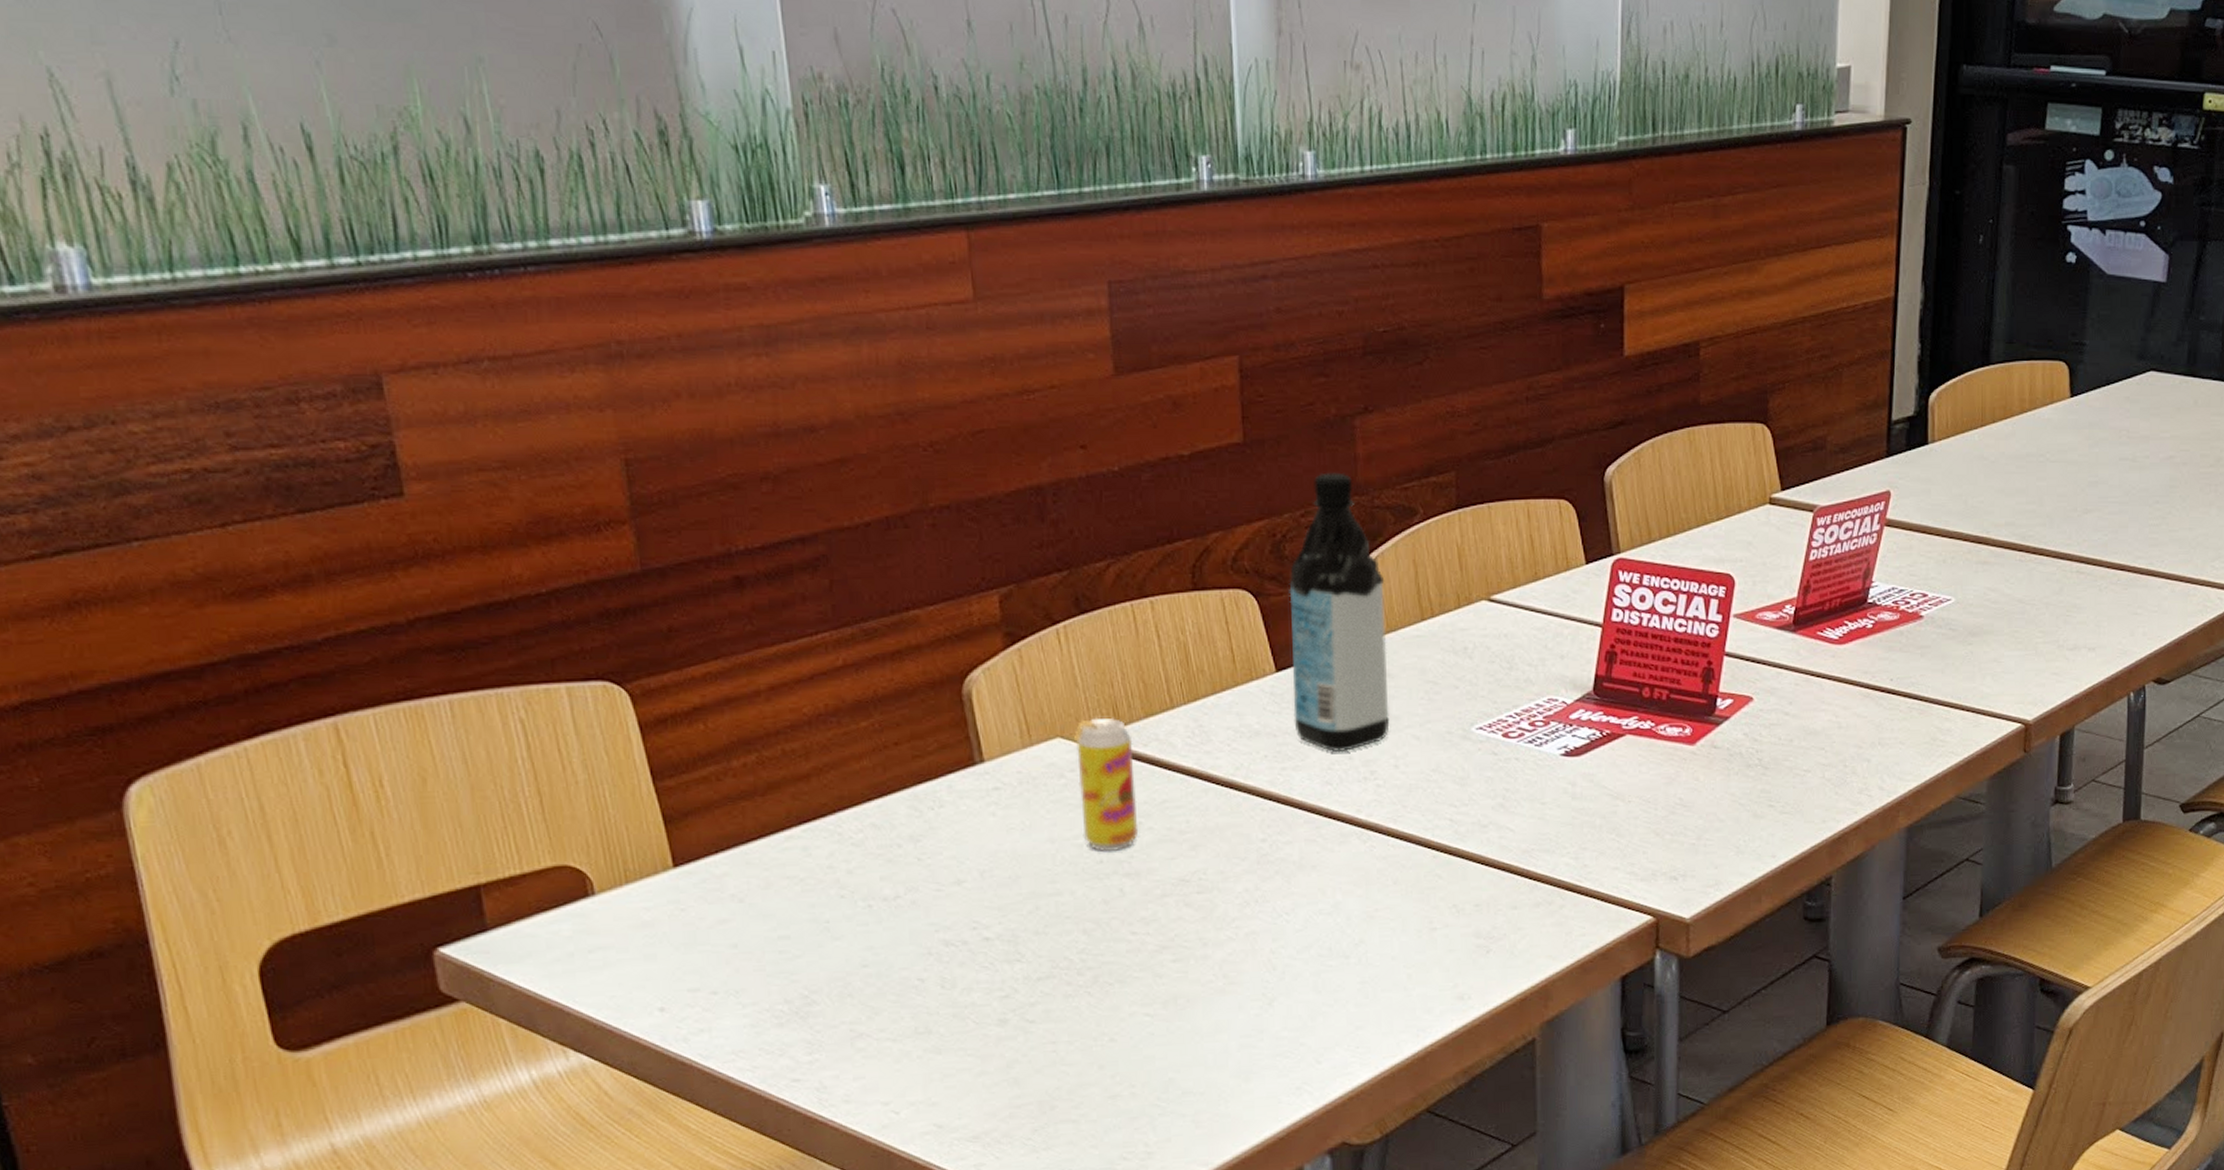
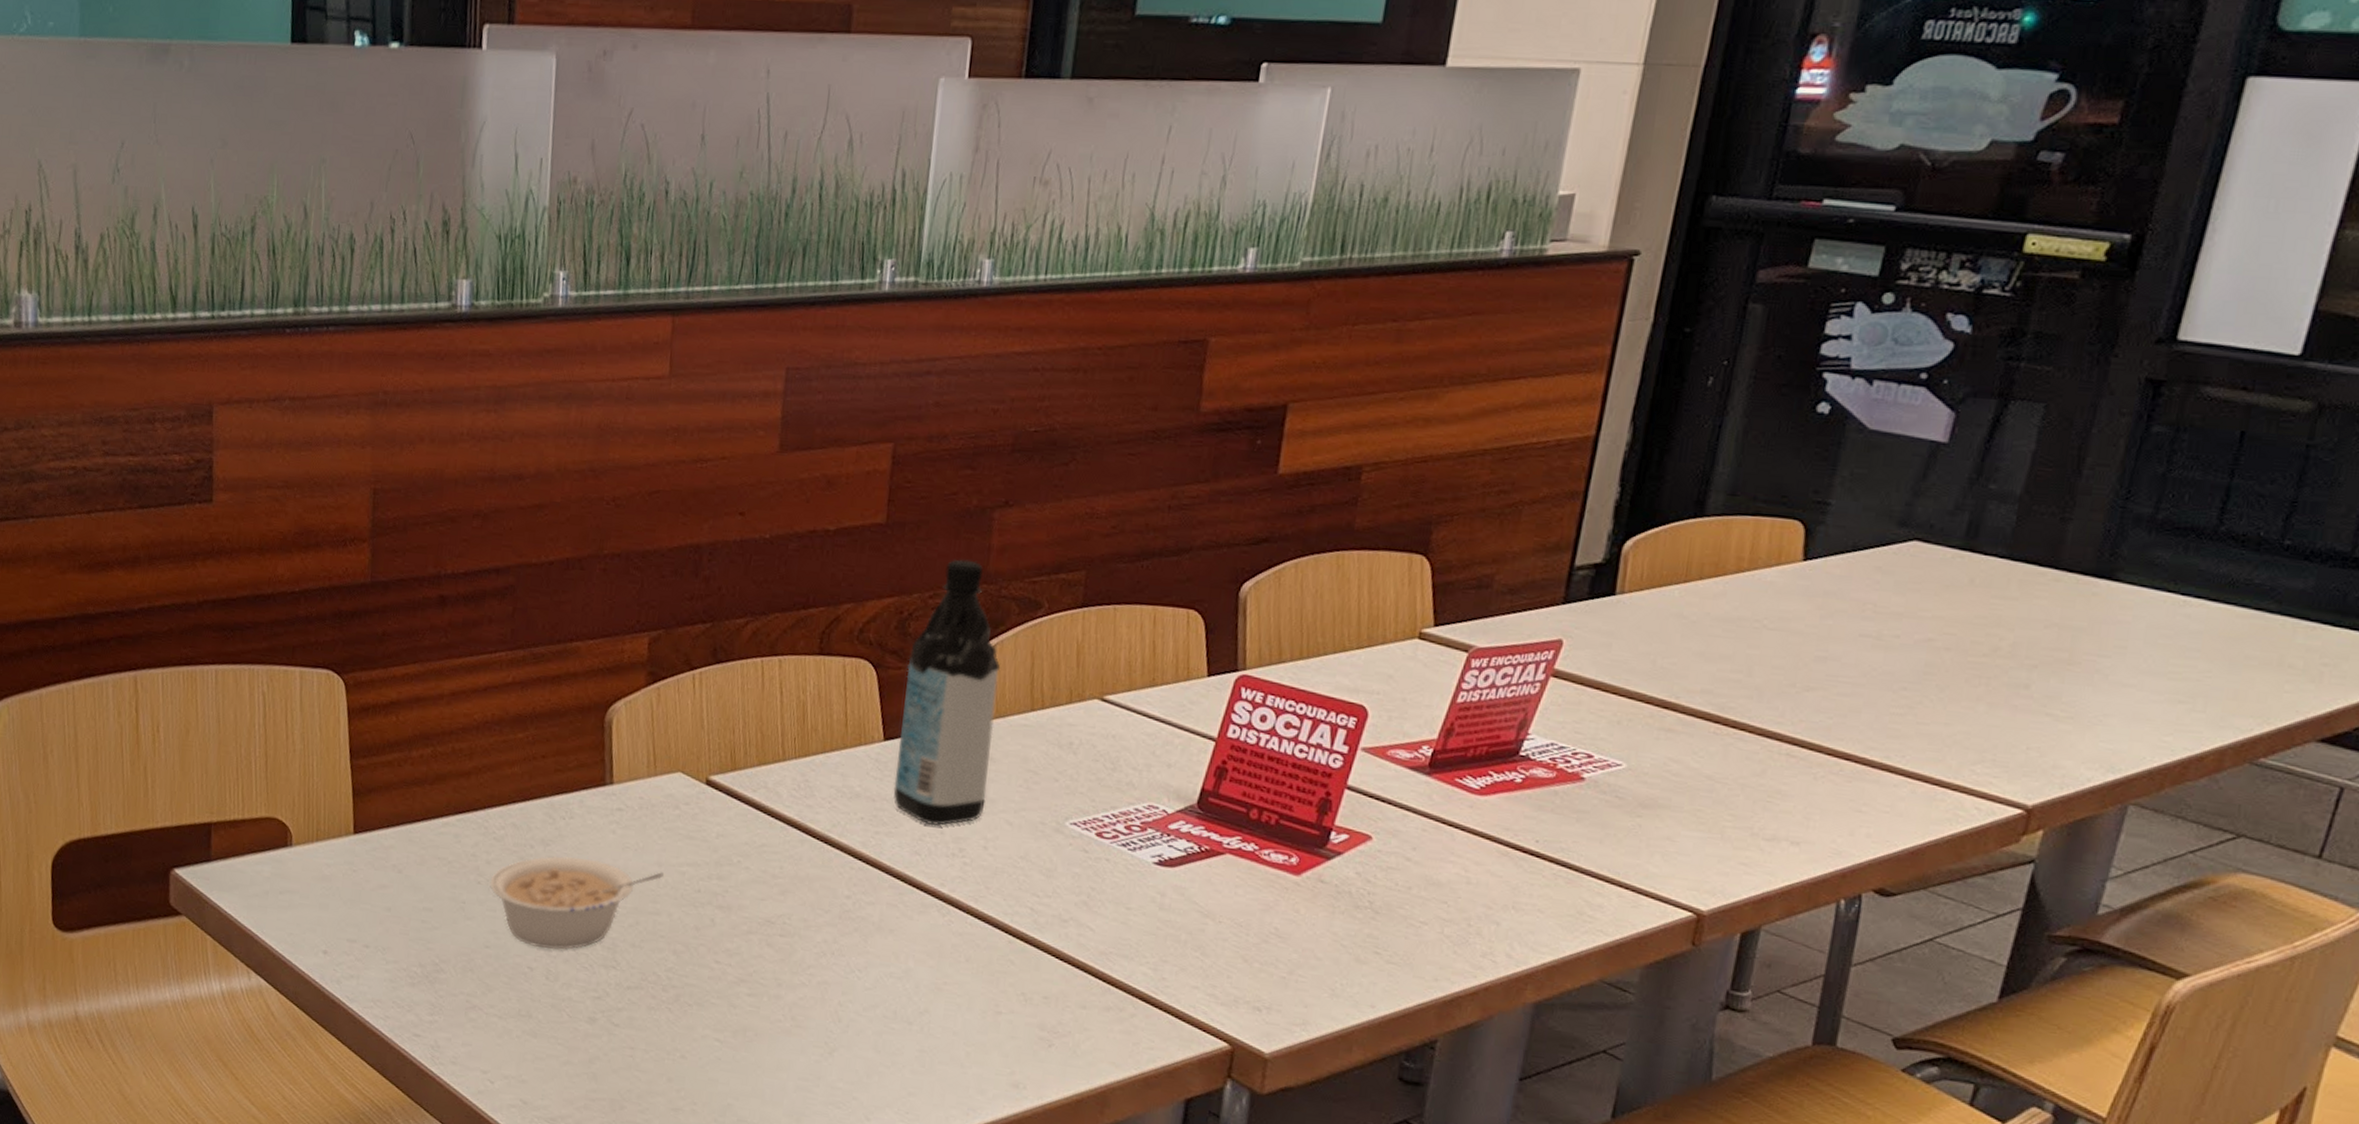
legume: none [855,847,1060,956] -> present [490,855,665,950]
beverage can: present [1073,717,1139,852] -> none [687,759,744,885]

